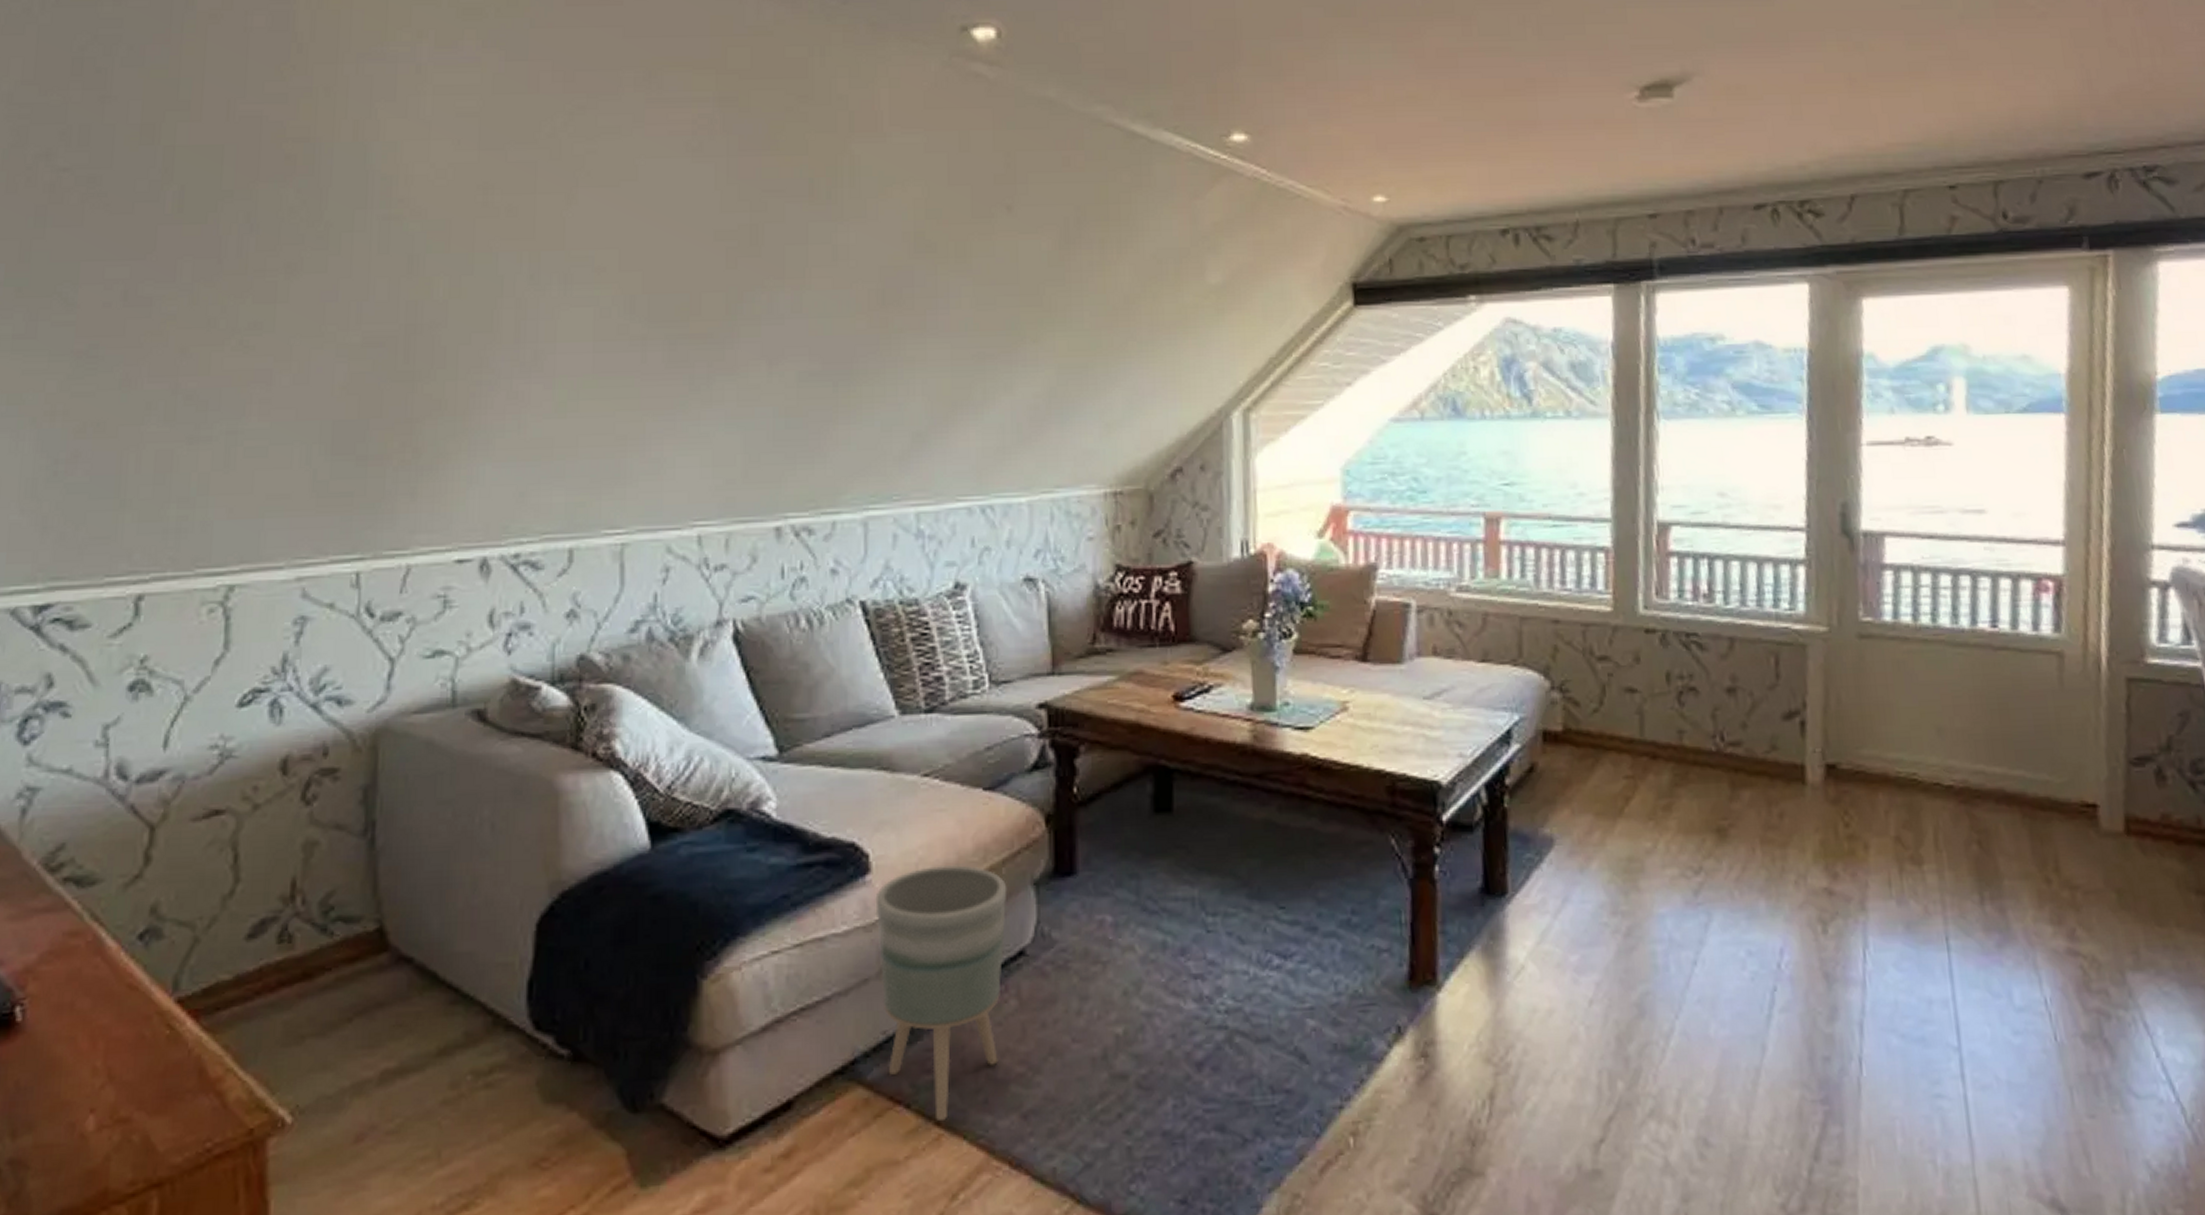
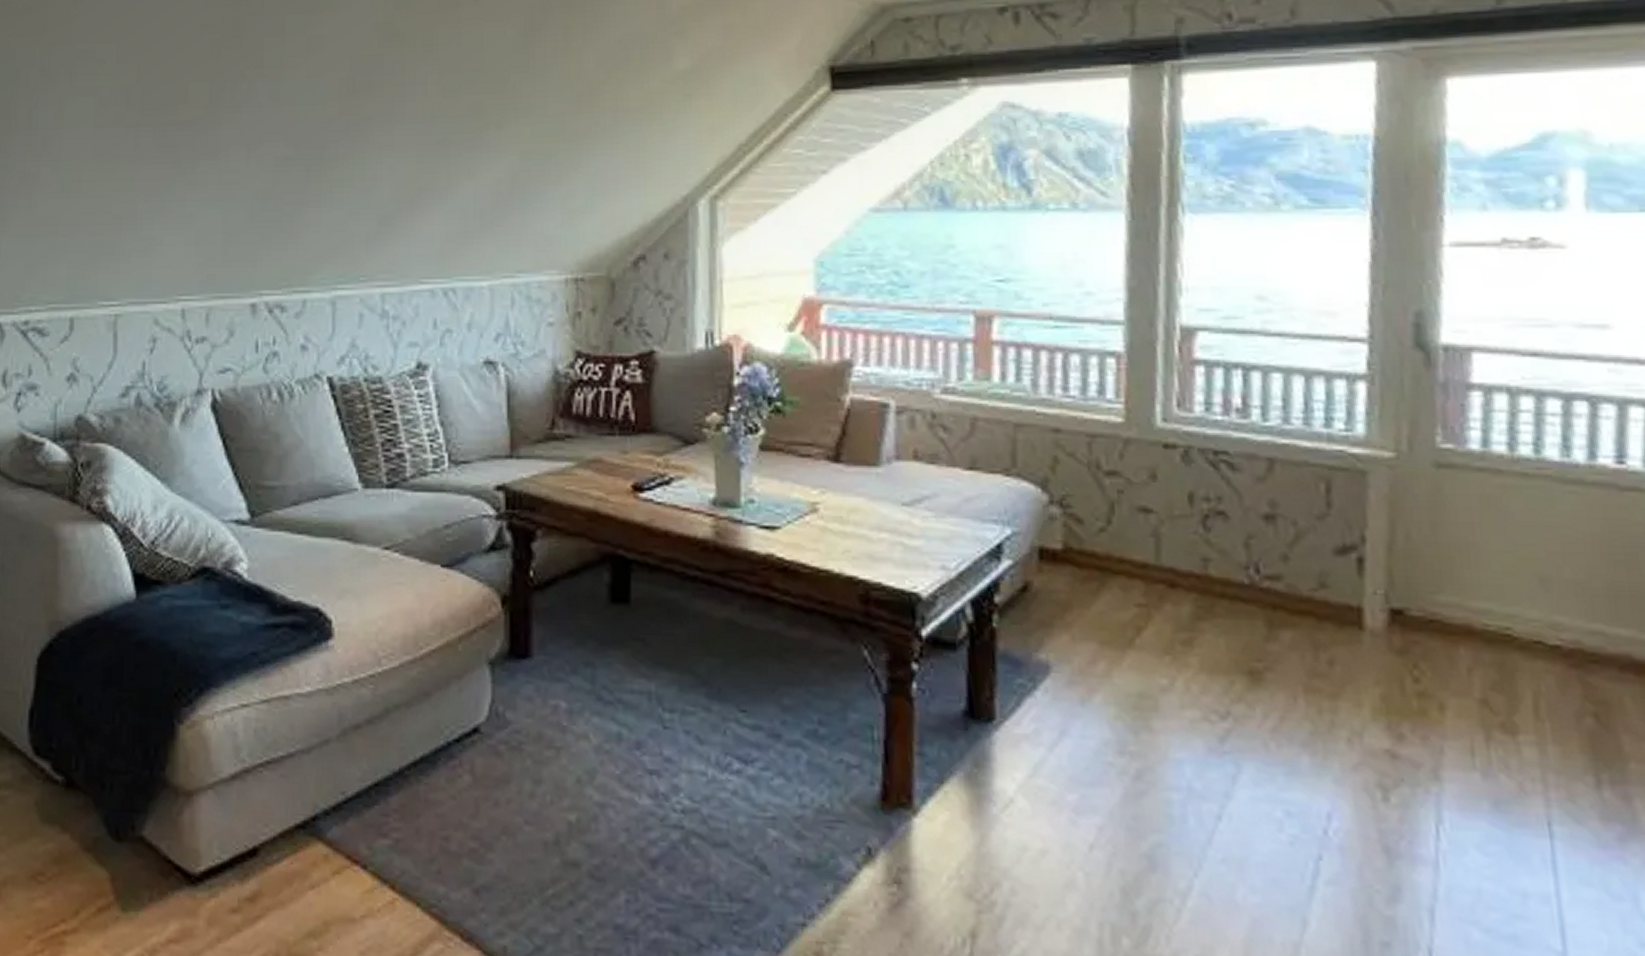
planter: present [875,865,1007,1122] -> none [337,637,463,886]

